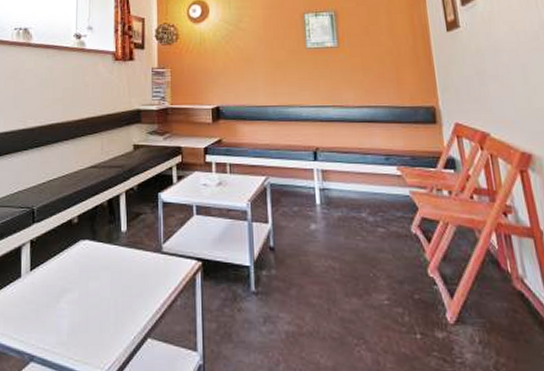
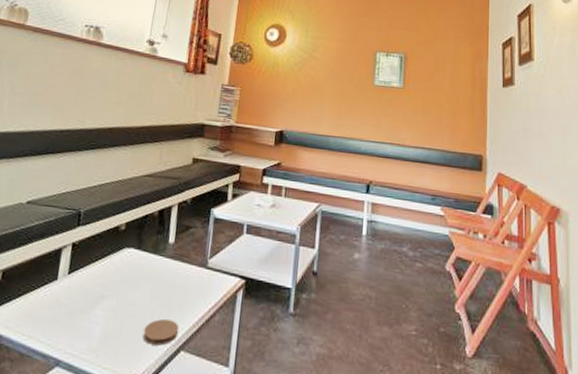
coaster: none [109,308,143,334] -> present [143,319,179,346]

